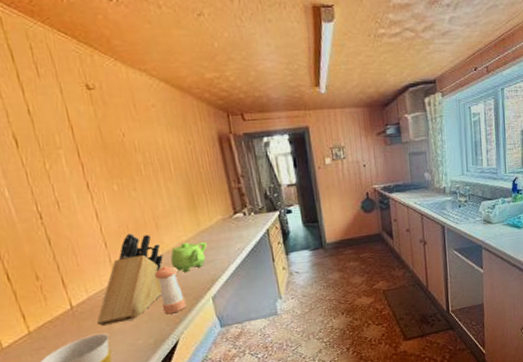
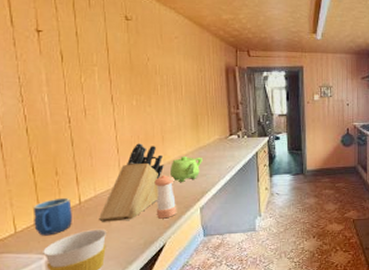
mug: none [16,303,67,349] -> present [32,197,72,236]

